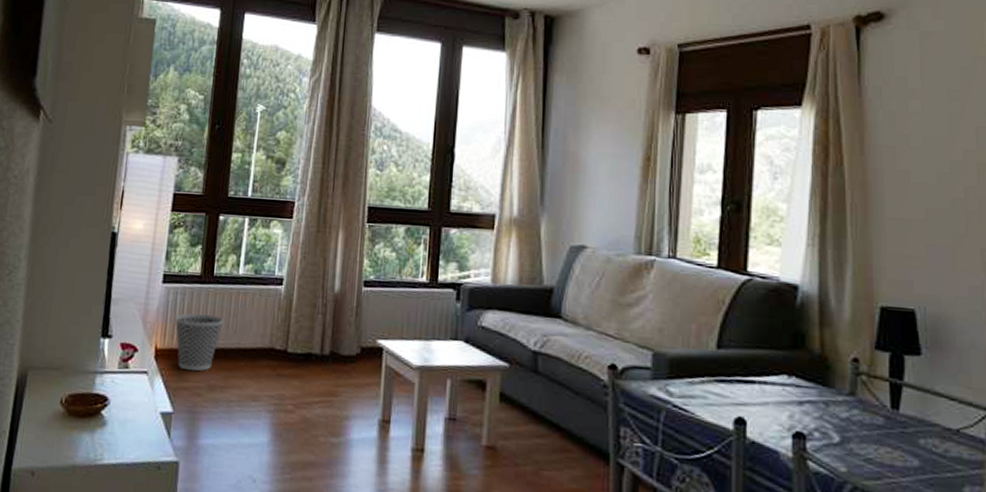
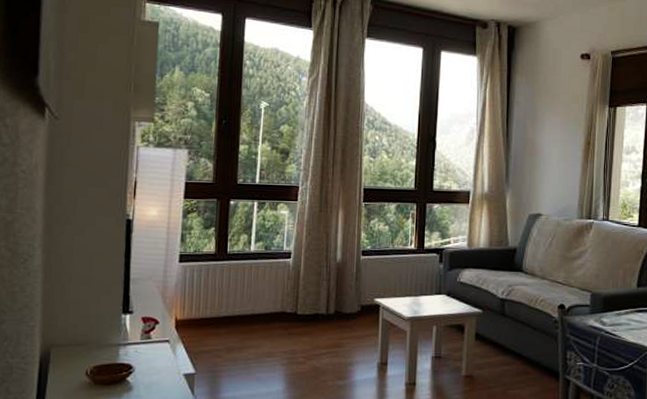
wastebasket: present [175,313,224,371] -> none [193,287,239,337]

